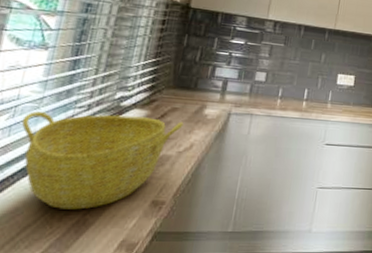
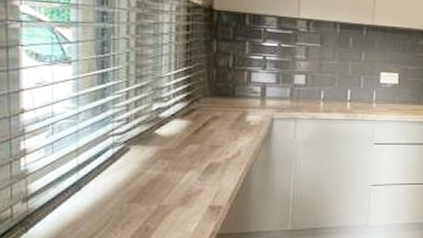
basket: present [21,111,184,210] -> none [62,126,227,218]

